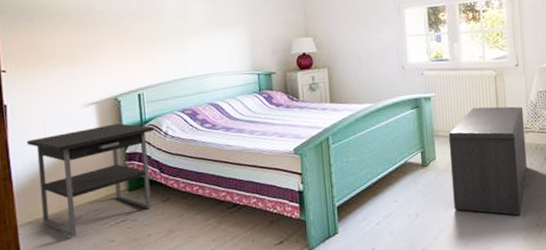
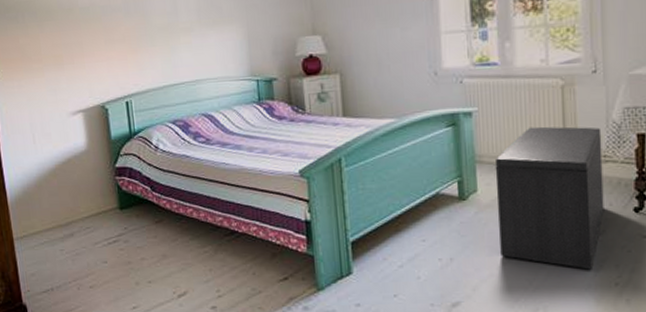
nightstand: present [26,123,155,237] -> none [17,134,144,255]

